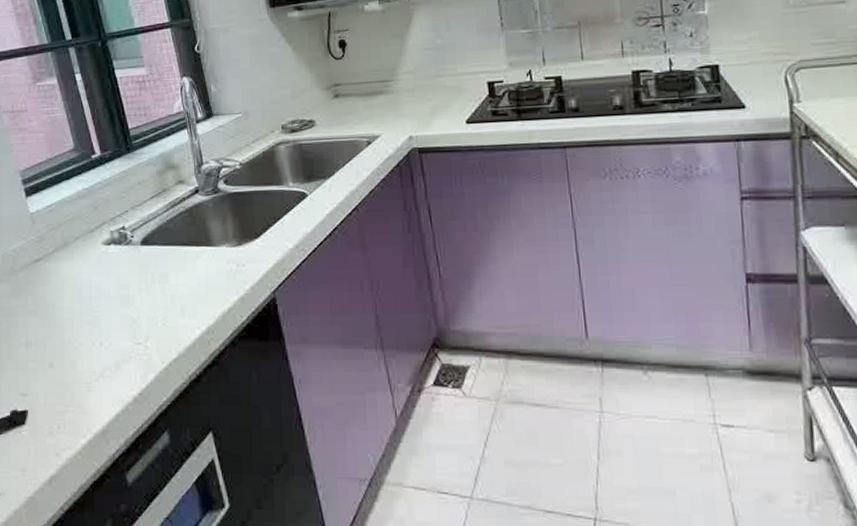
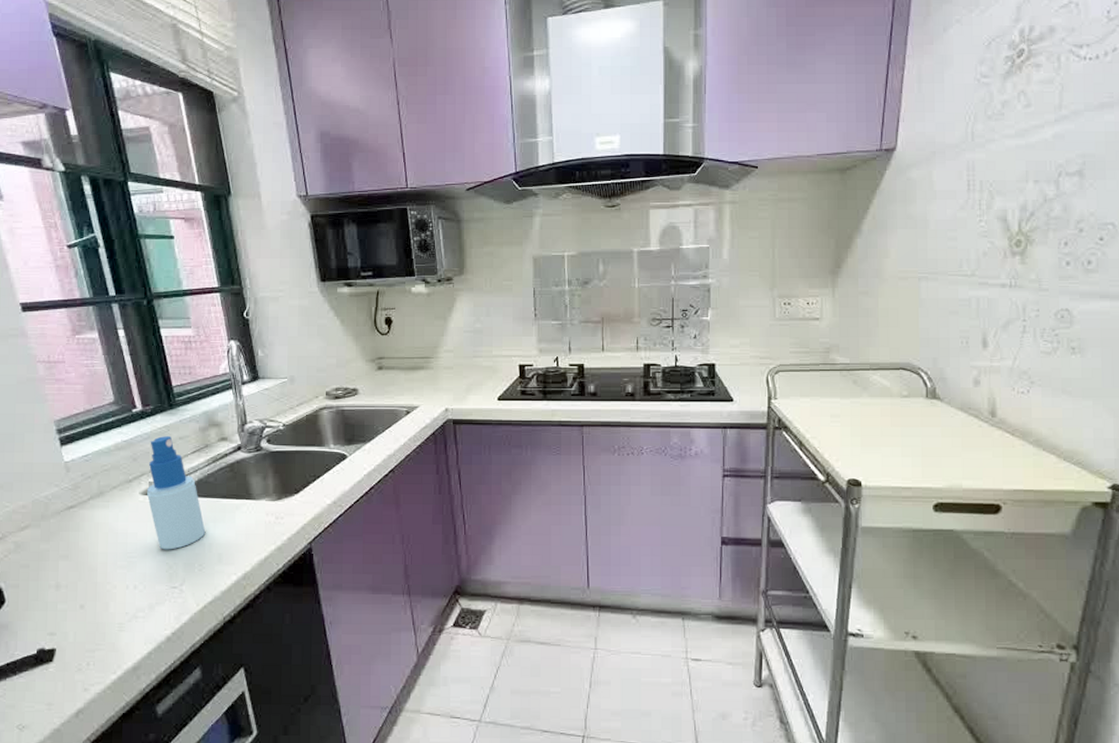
spray bottle: none [109,182,168,303] -> present [147,436,206,550]

